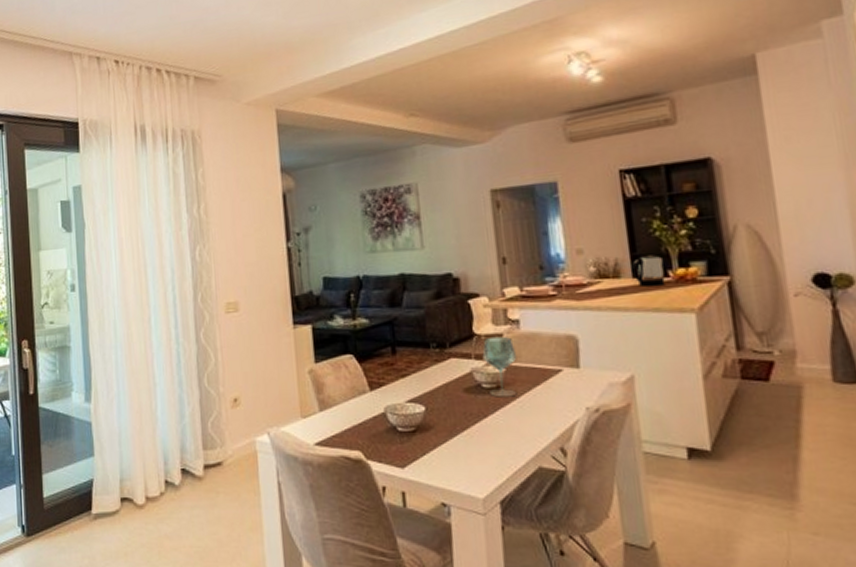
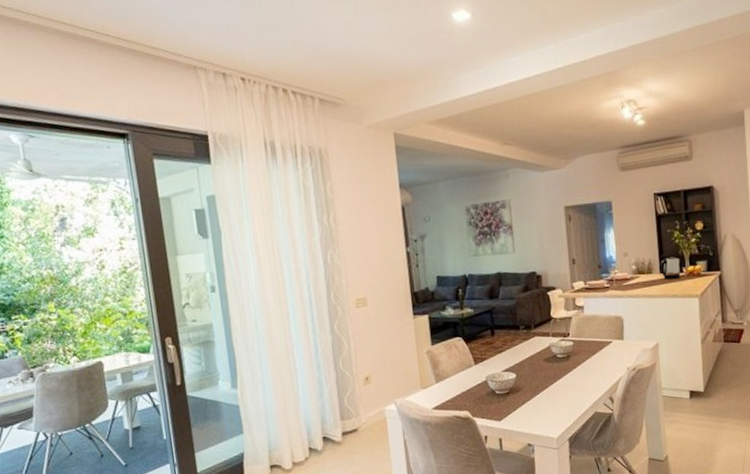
wine glass: present [482,336,517,398] -> none [557,318,582,365]

